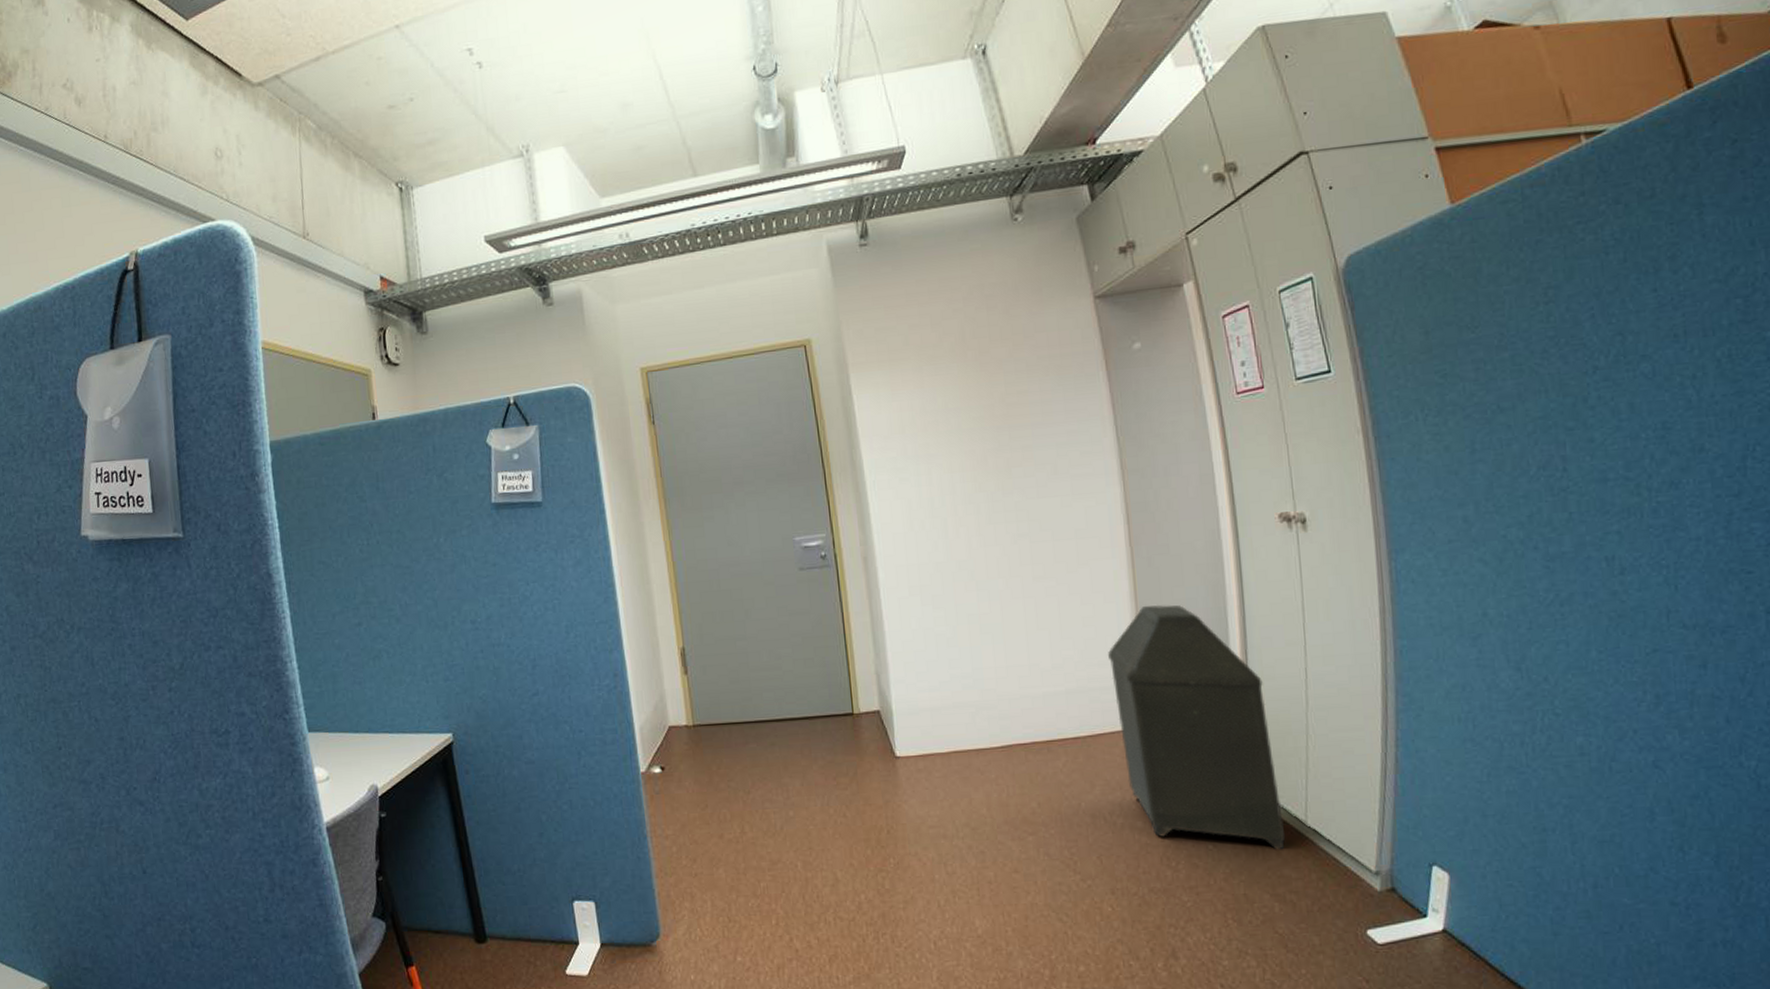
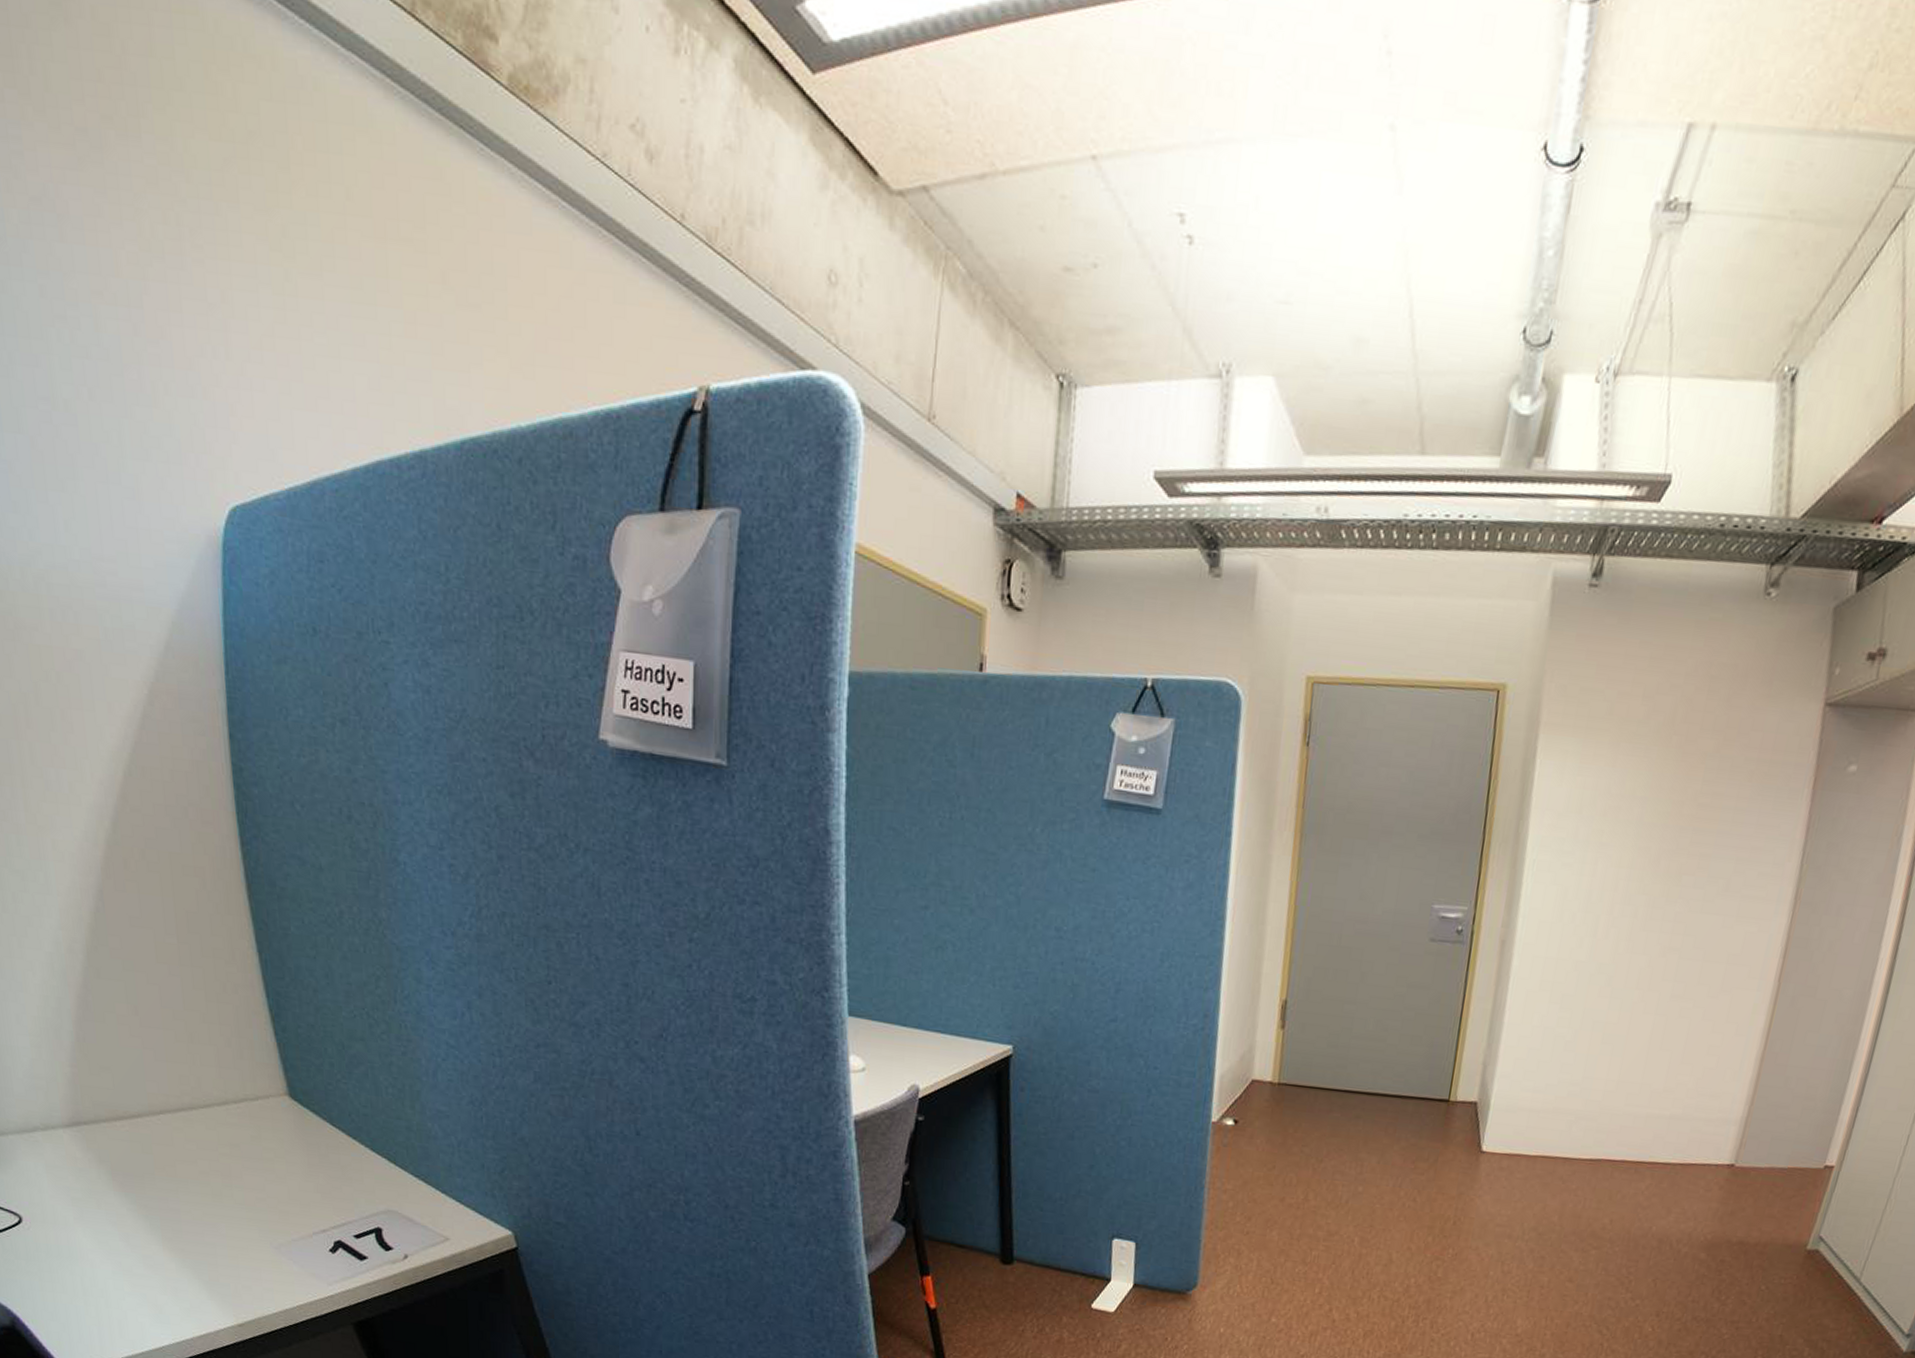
trash can: present [1108,604,1286,850] -> none [1704,1044,1864,1301]

